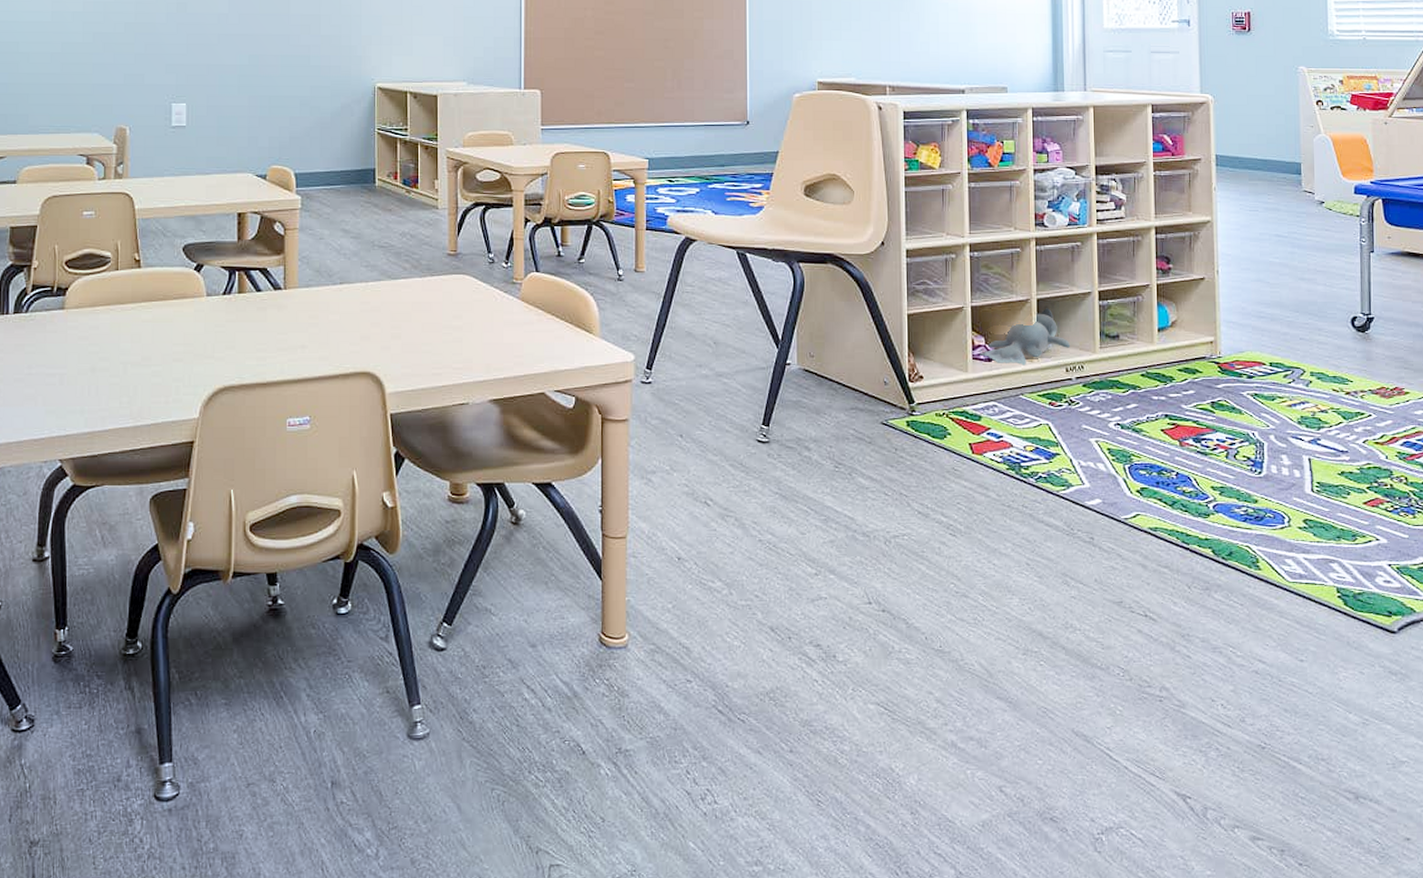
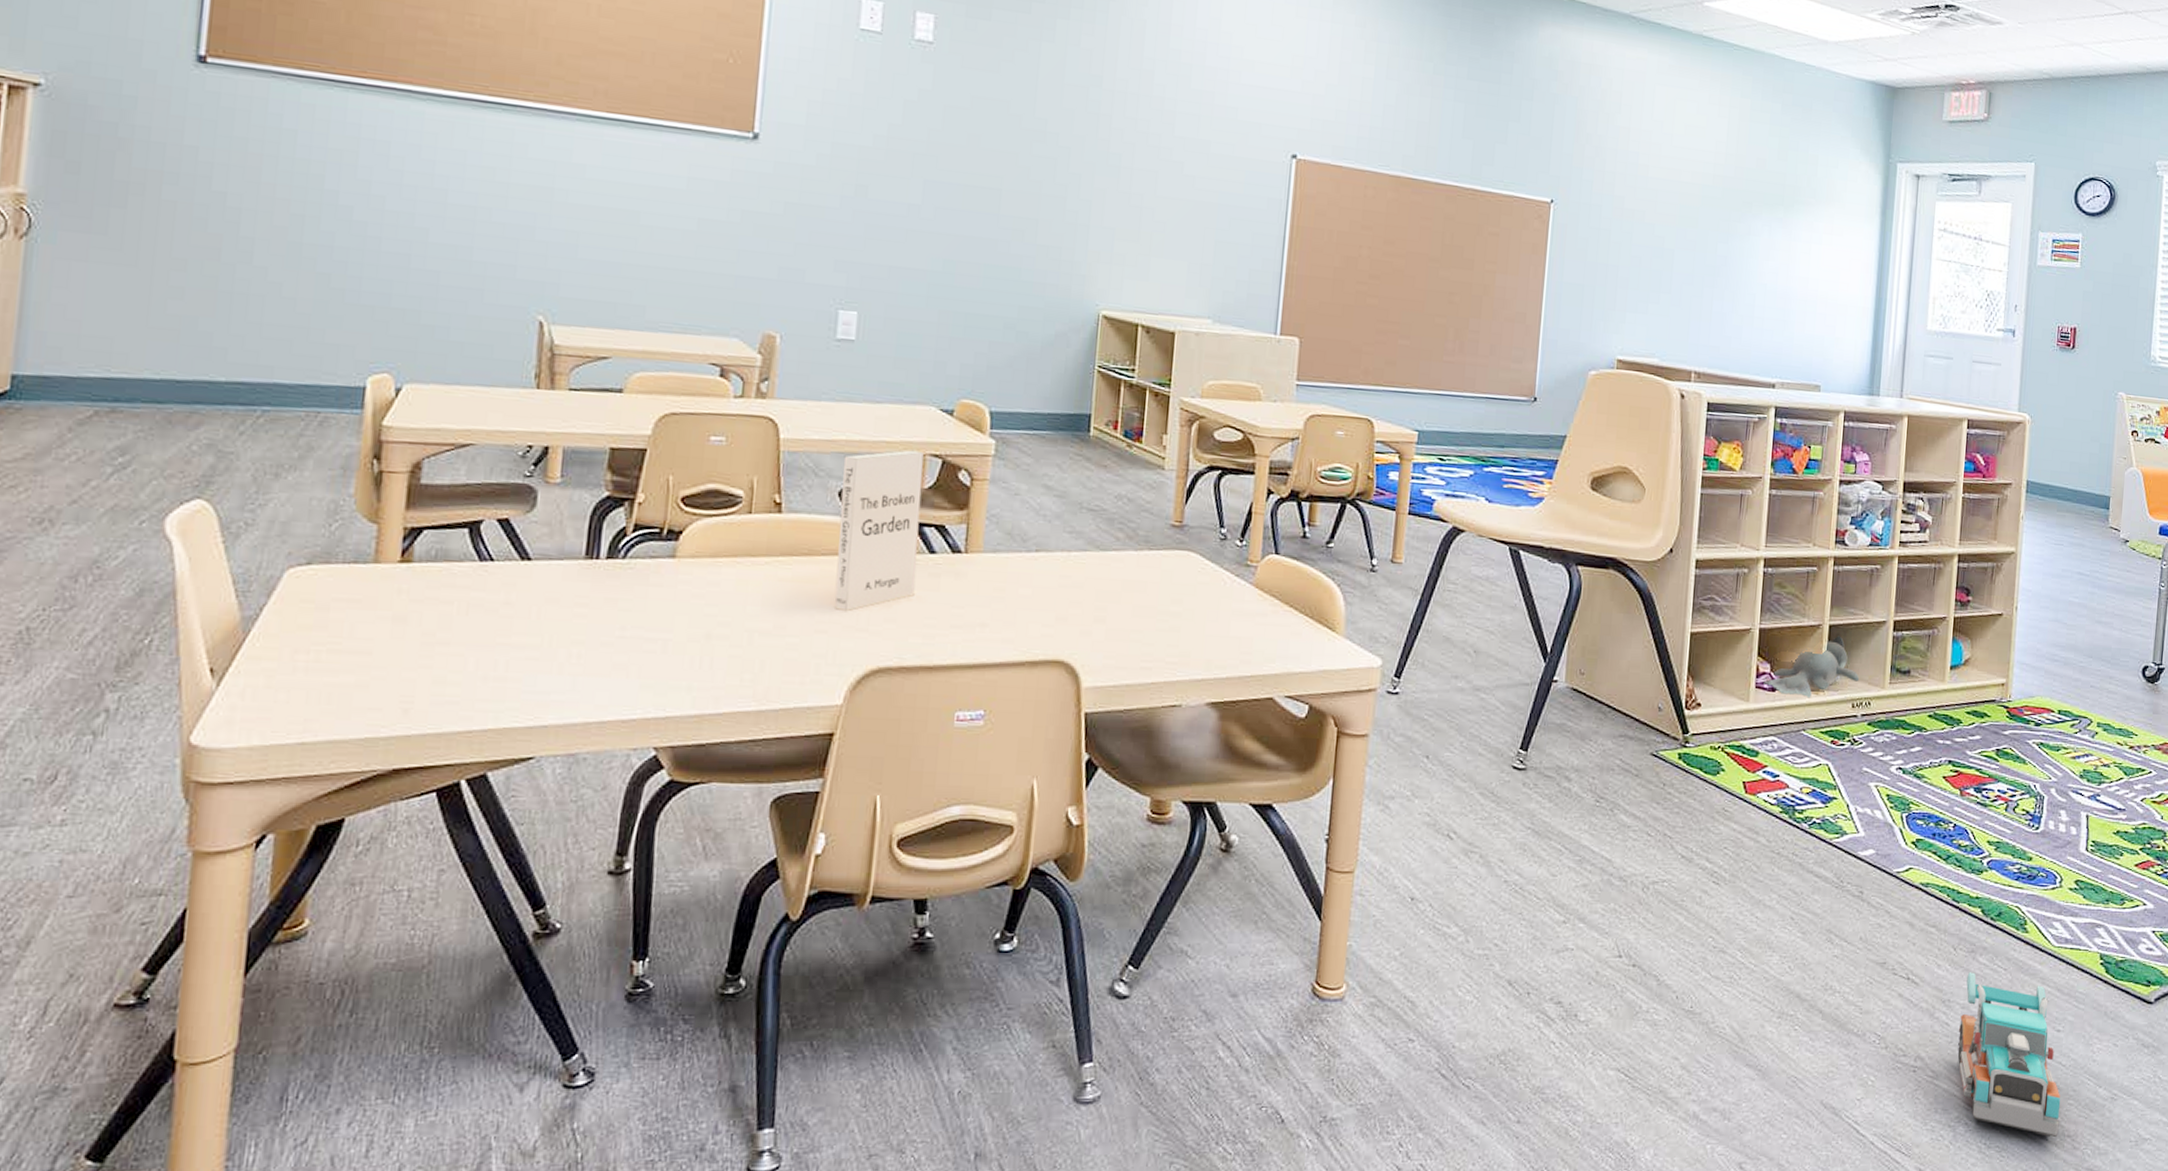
book: none [184,210,248,343] -> present [834,450,924,612]
trailer truck: none [1200,608,1312,761] -> present [1957,972,2061,1138]

